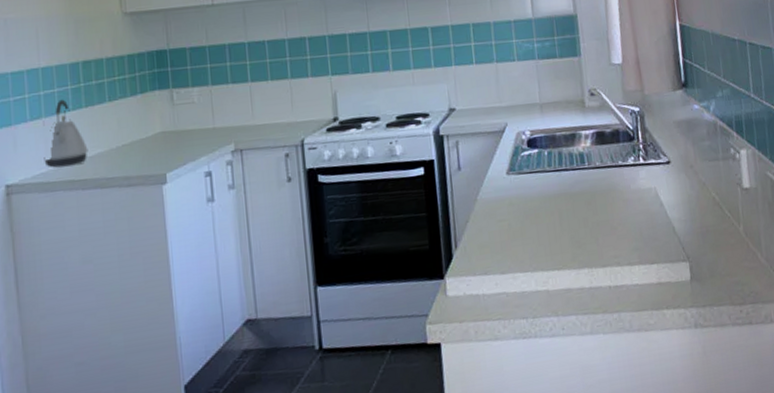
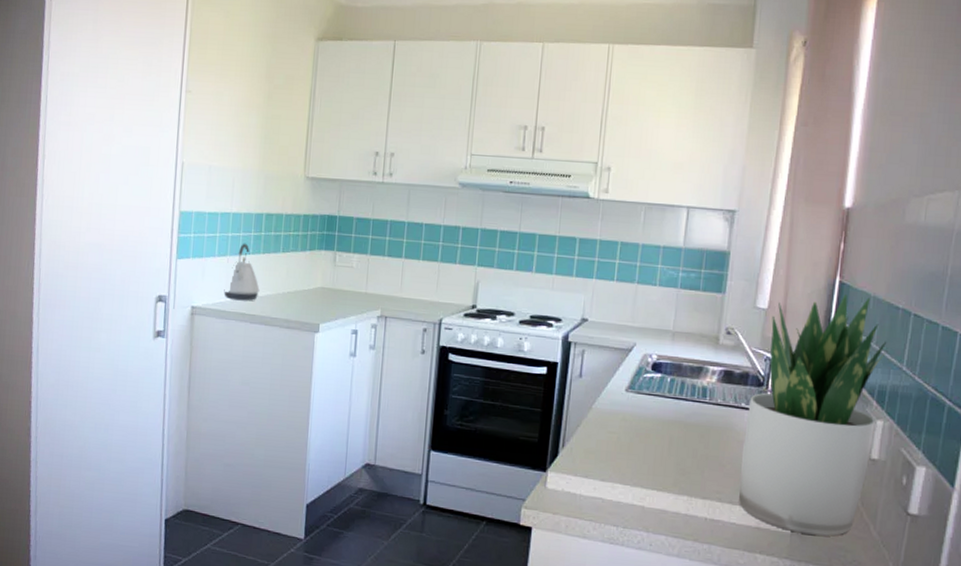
planter: none [625,35,744,279] -> present [739,294,886,537]

